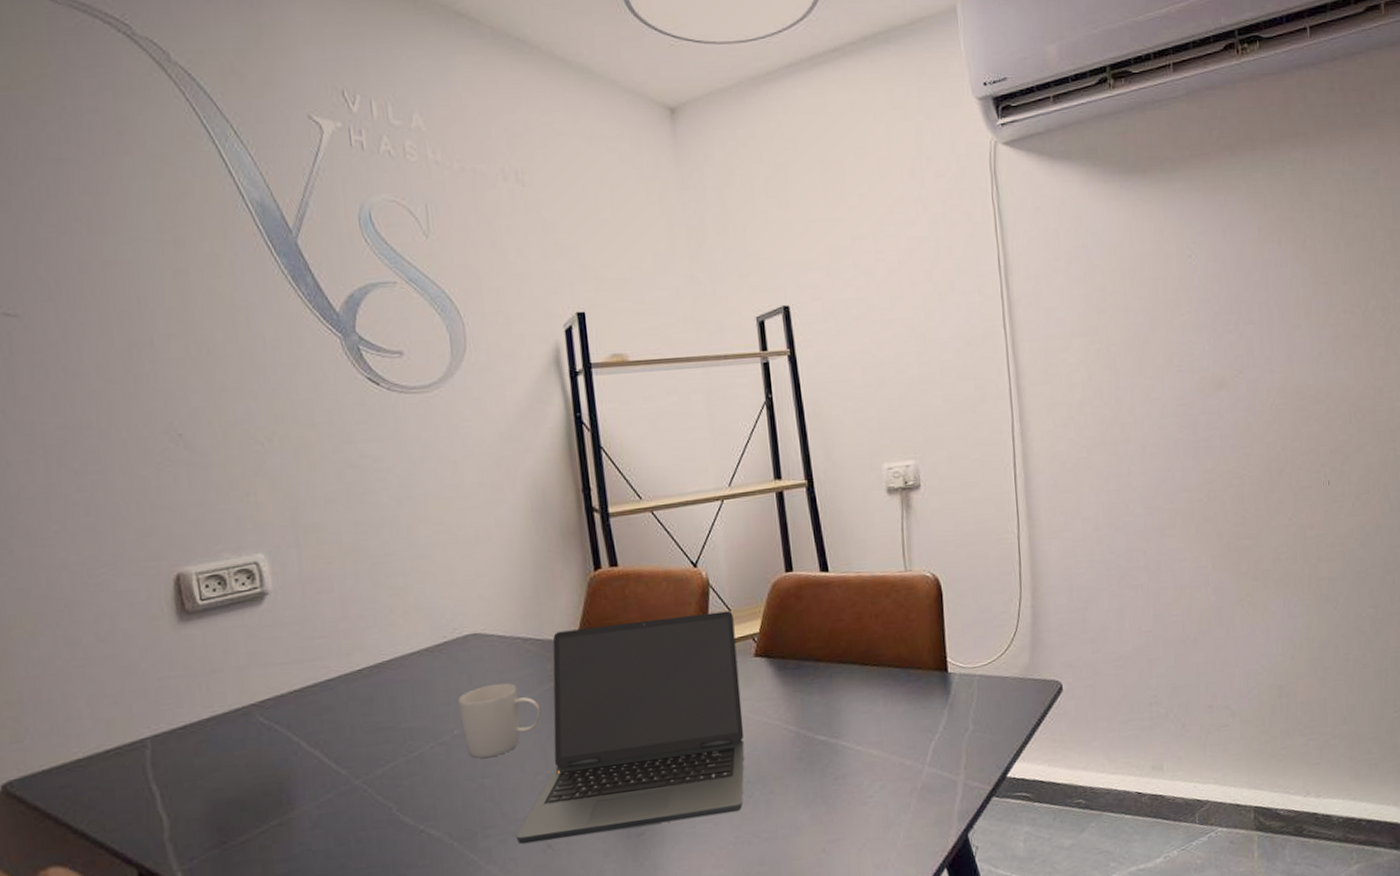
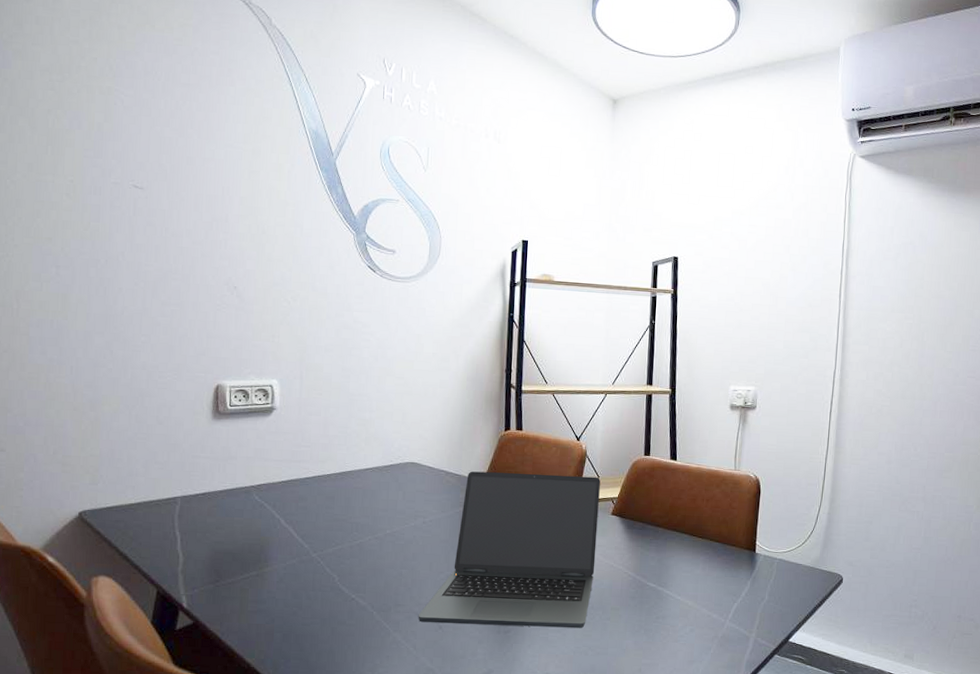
mug: present [458,683,542,758] -> none [393,502,451,554]

